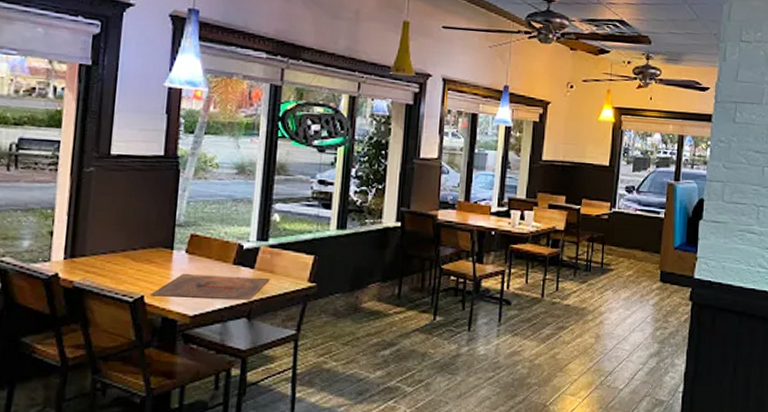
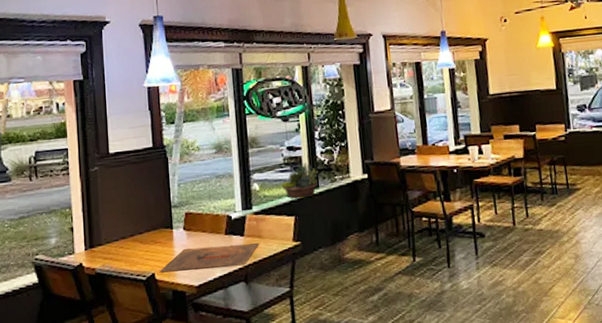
succulent planter: none [304,200,348,238] -> present [280,162,318,199]

